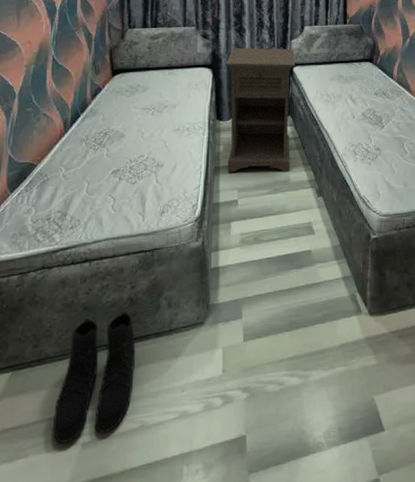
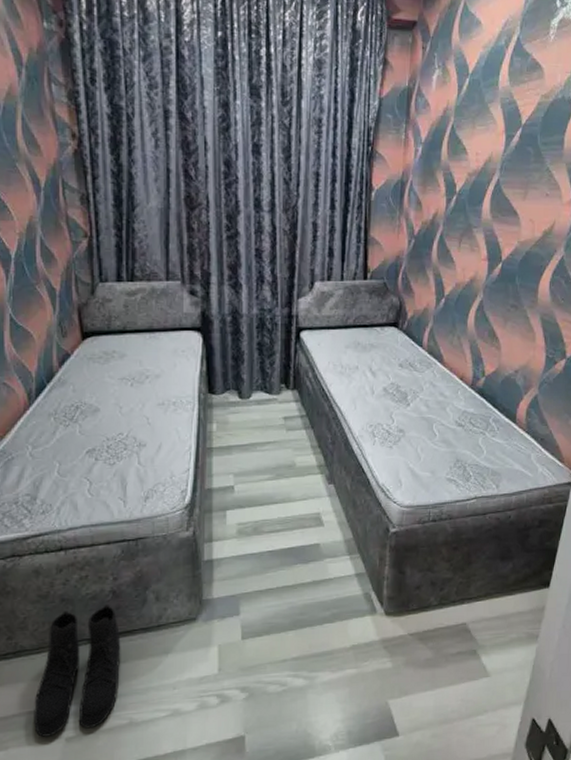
nightstand: present [225,48,296,172] -> none [217,308,304,456]

